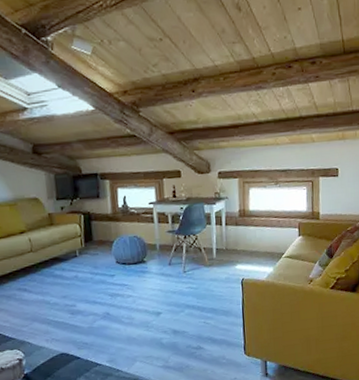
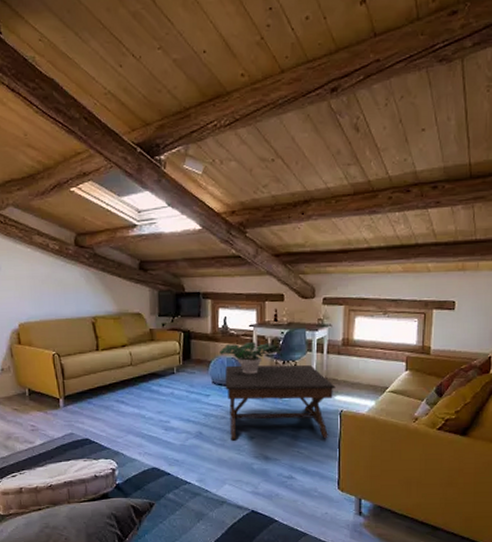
potted plant: none [121,219,184,251] -> present [219,342,283,374]
coffee table: none [128,237,236,317] -> present [225,364,336,439]

